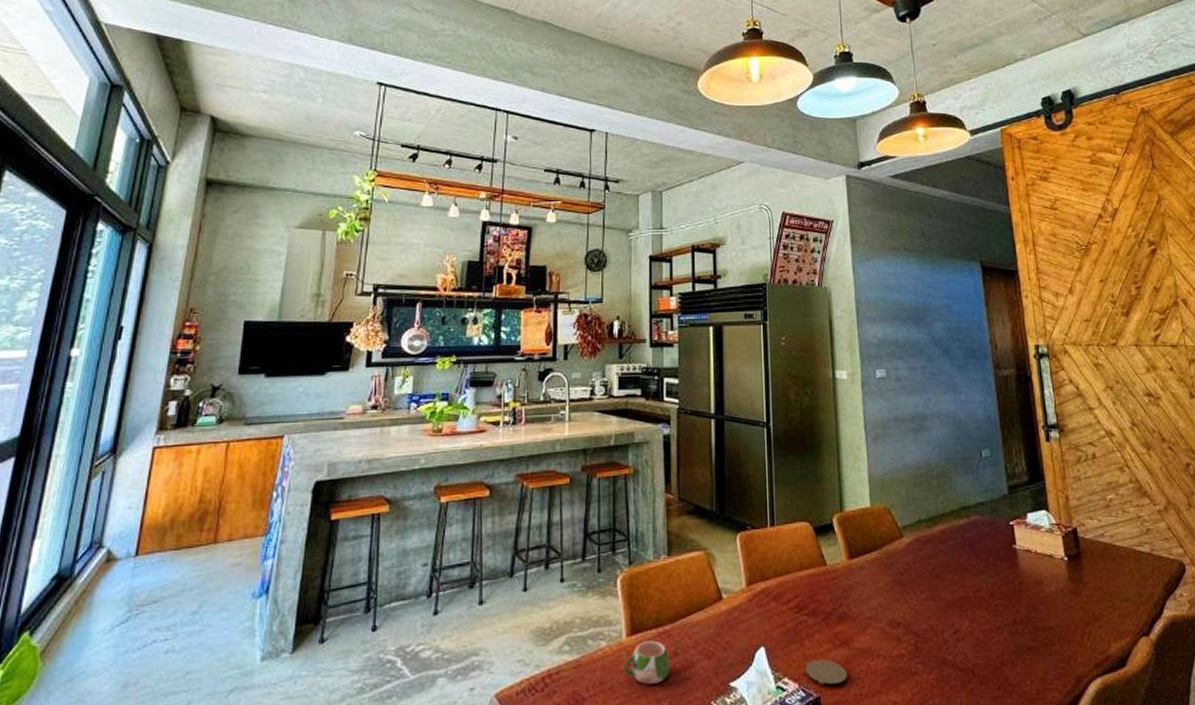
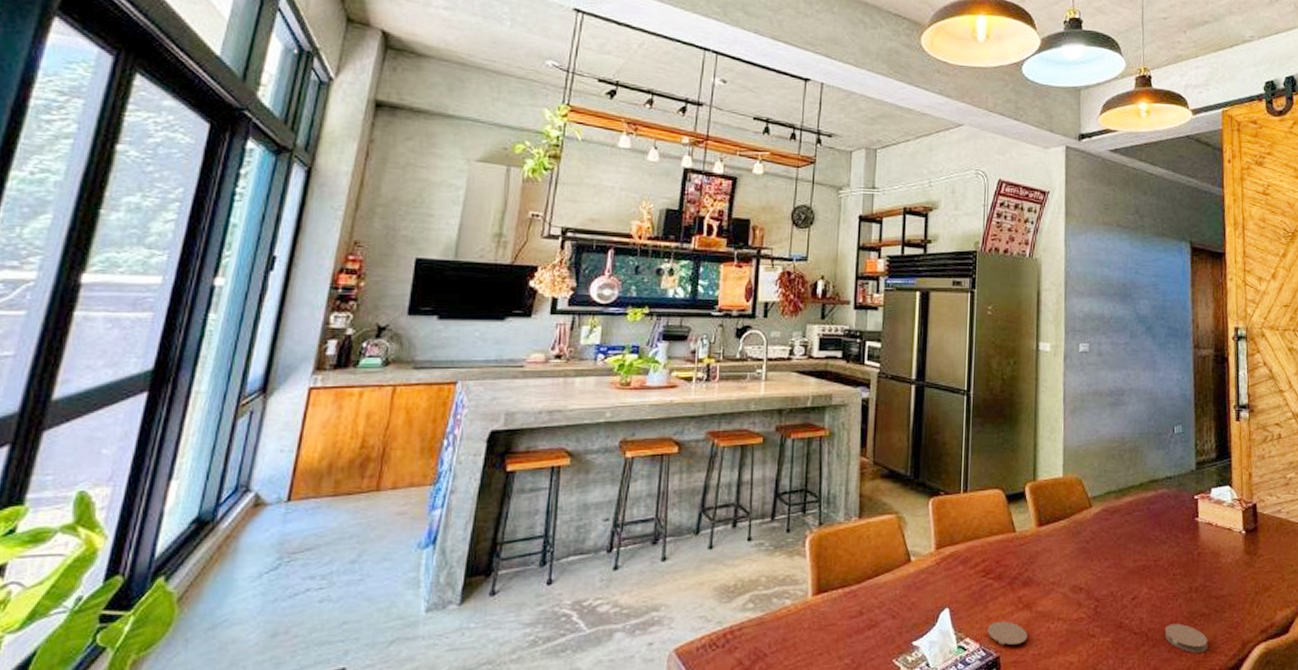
mug: present [623,640,670,684] -> none [807,600,855,642]
coaster: none [991,658,1040,690] -> present [1164,623,1208,653]

